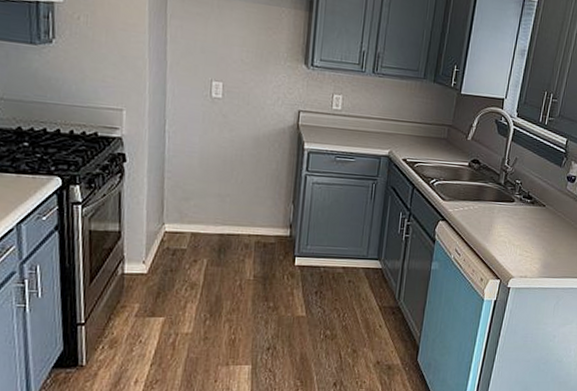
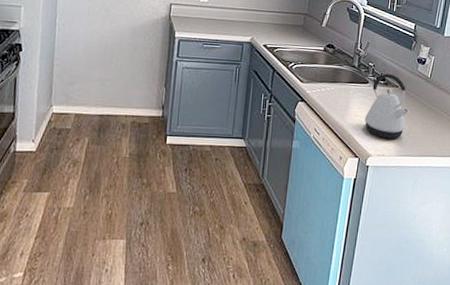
kettle: none [508,191,555,261] -> present [364,73,409,139]

